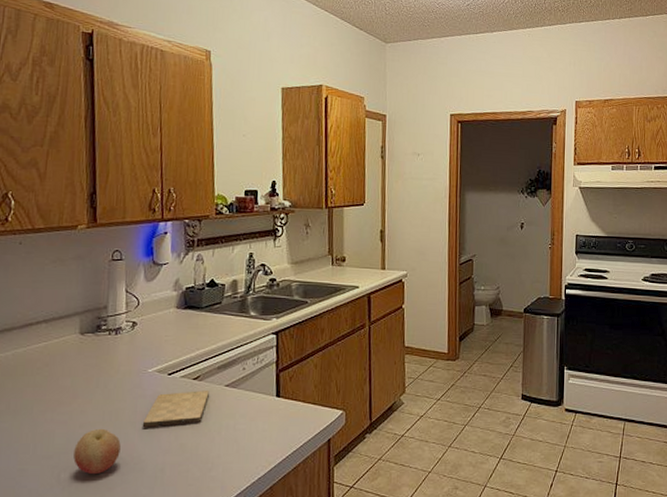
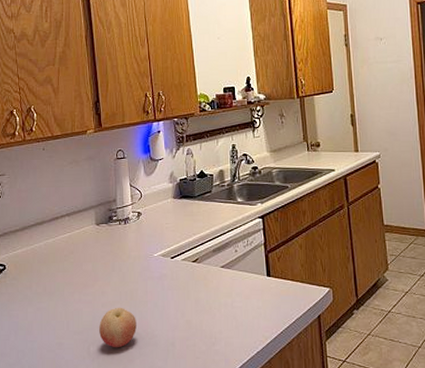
cutting board: present [142,391,209,428] -> none [153,272,207,307]

